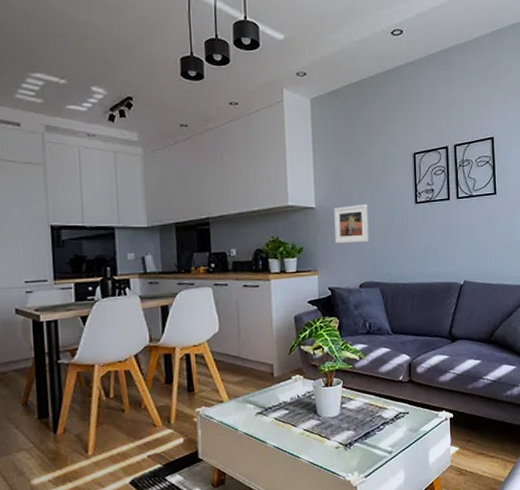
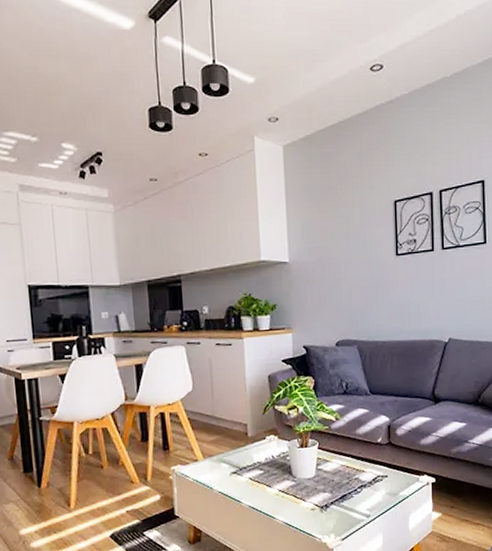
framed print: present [334,204,369,244] -> none [308,258,346,300]

